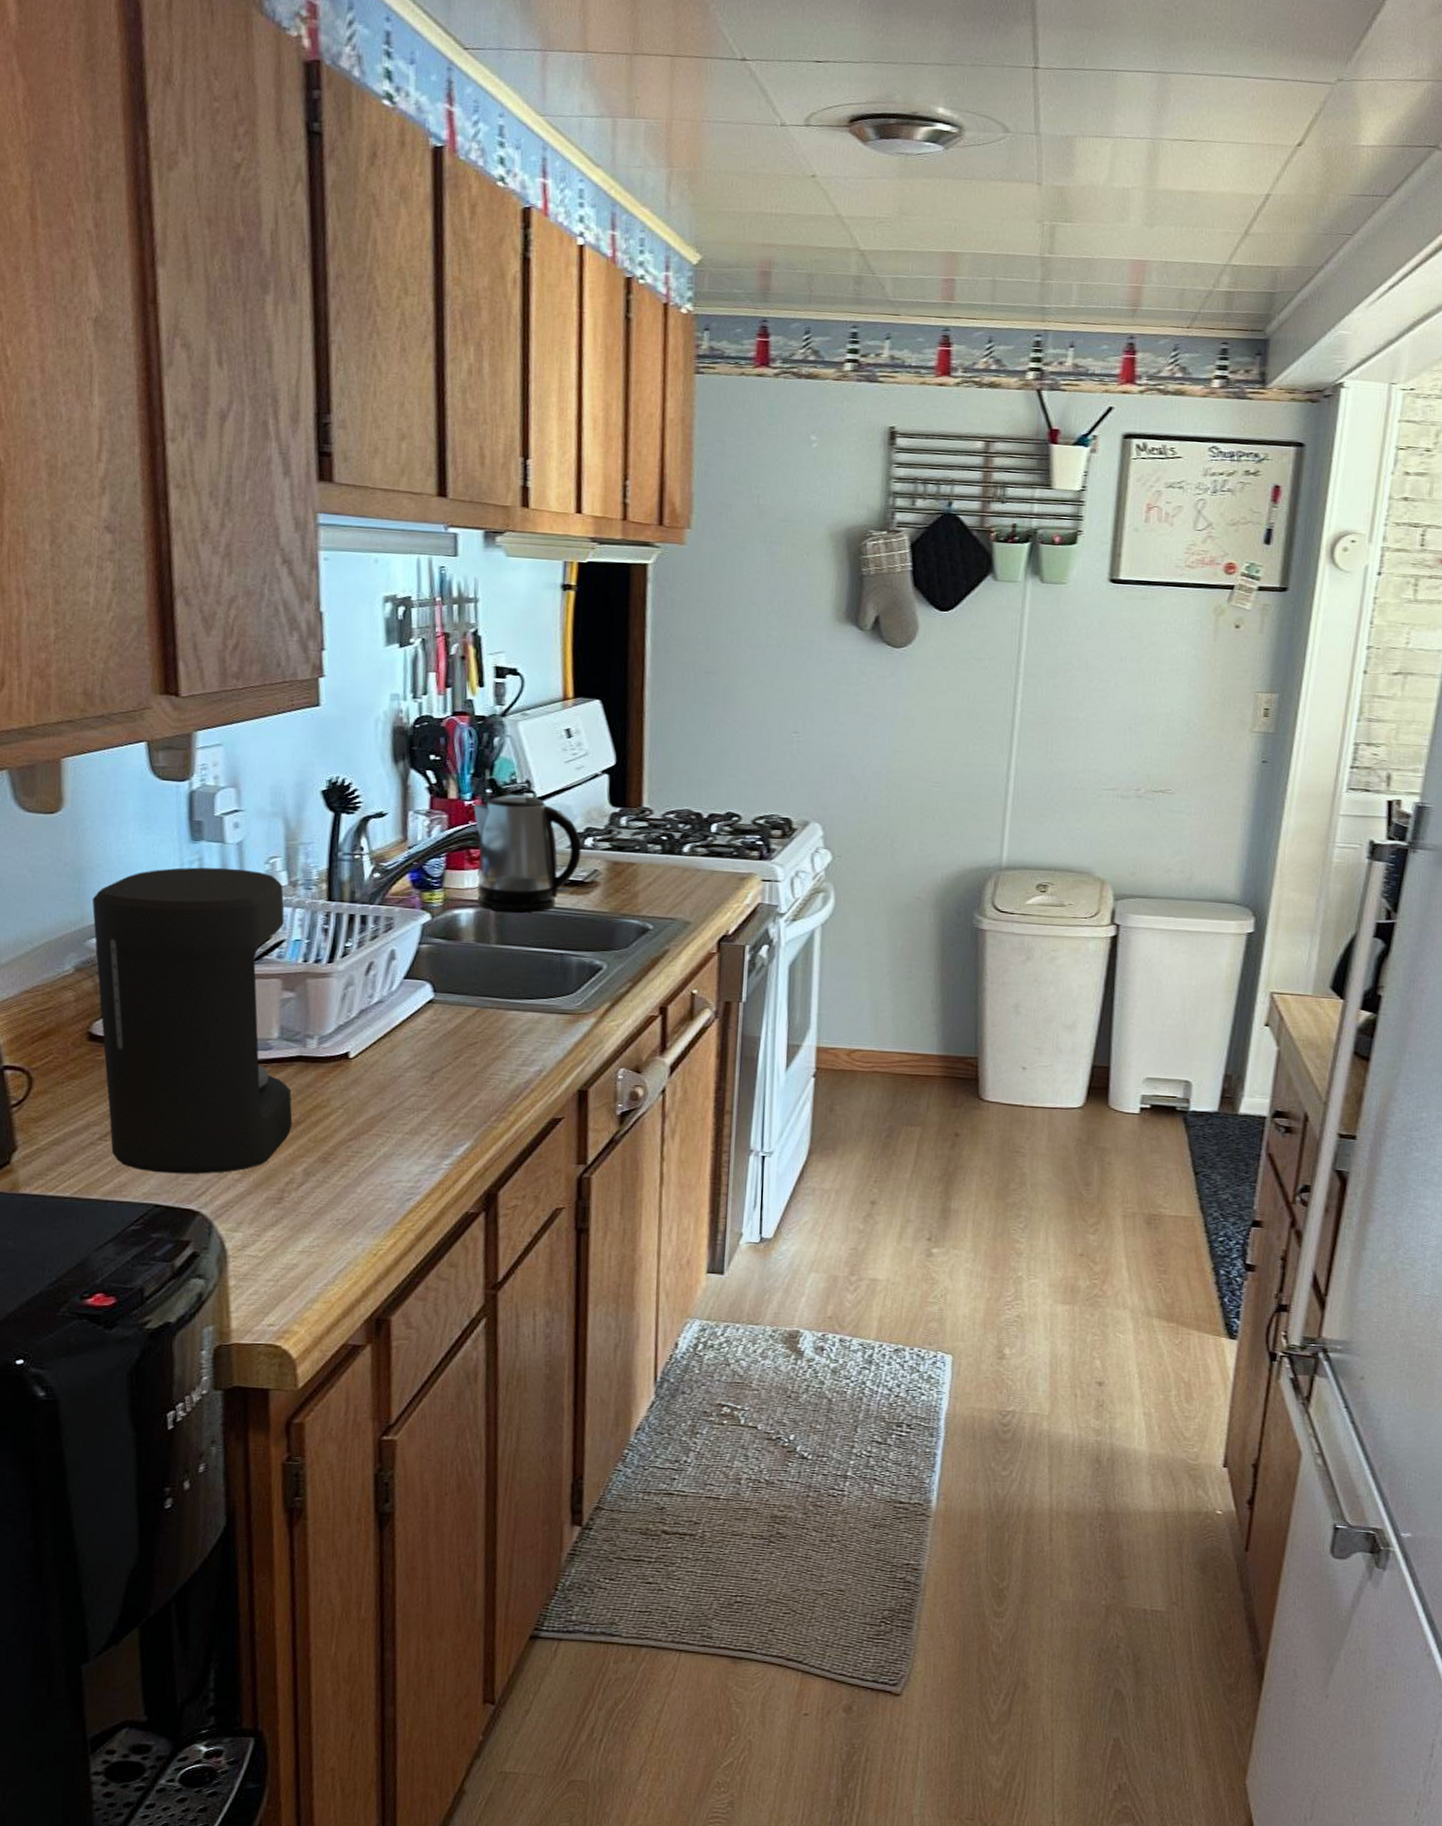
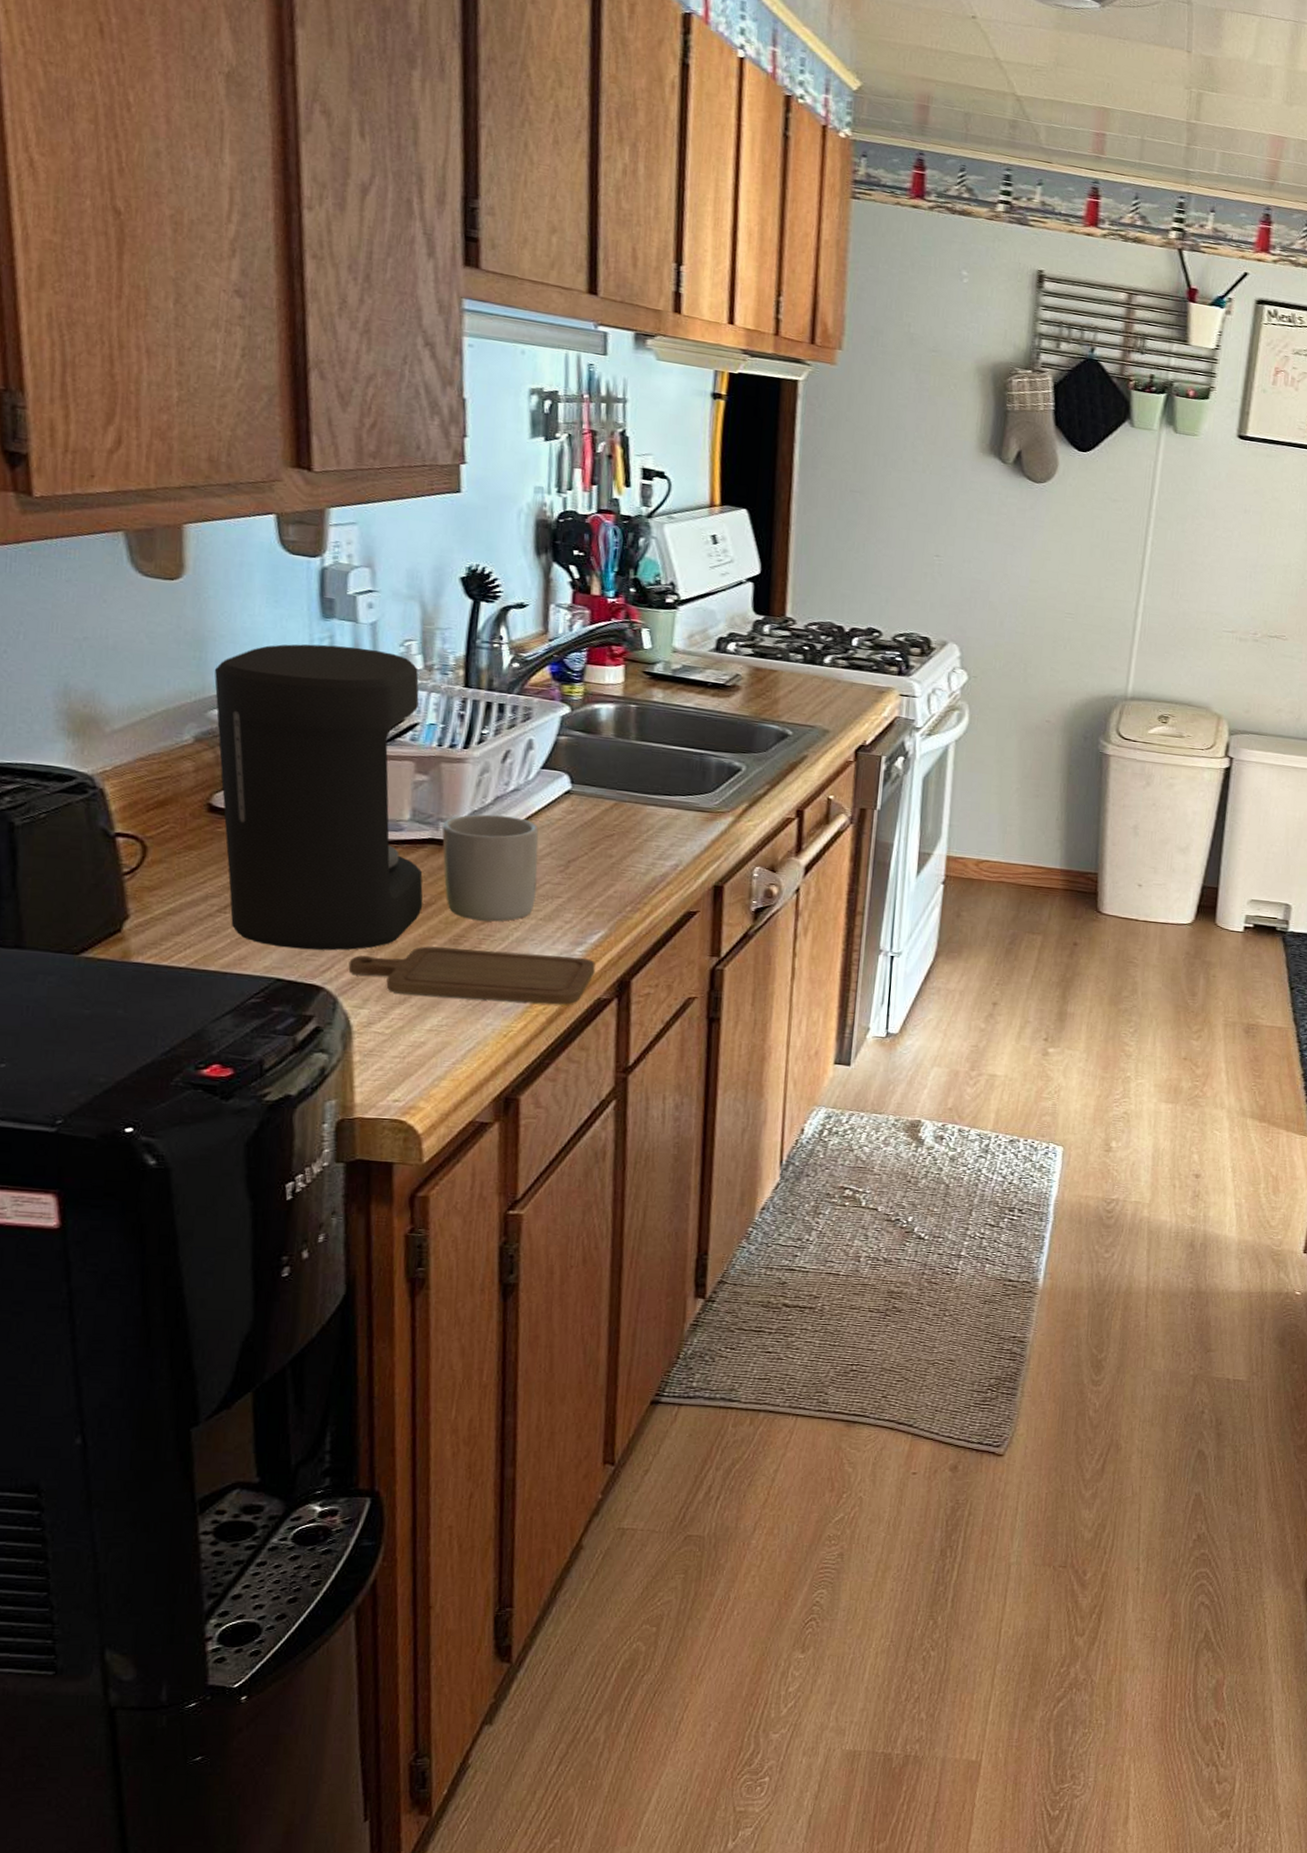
chopping board: none [222,1165,462,1221] -> present [348,946,596,1005]
mug: none [309,1028,404,1138] -> present [441,814,539,922]
kettle: present [473,794,582,914] -> none [616,595,724,713]

